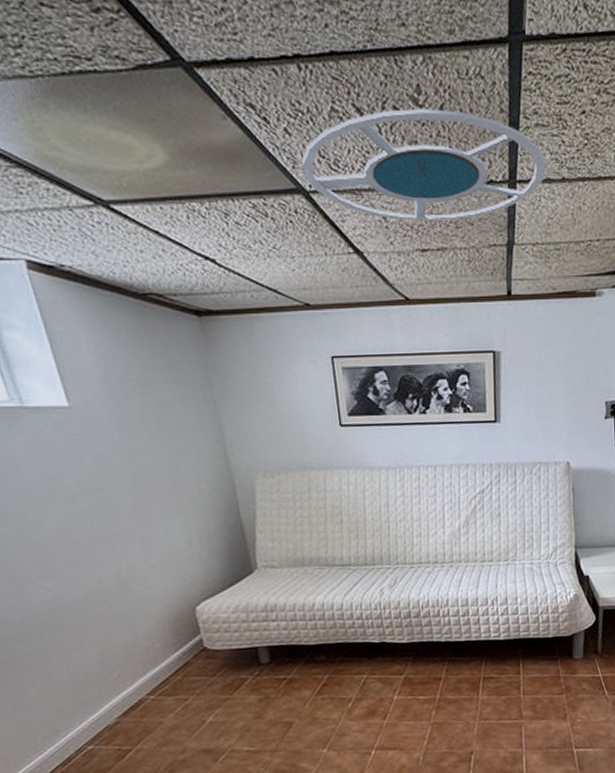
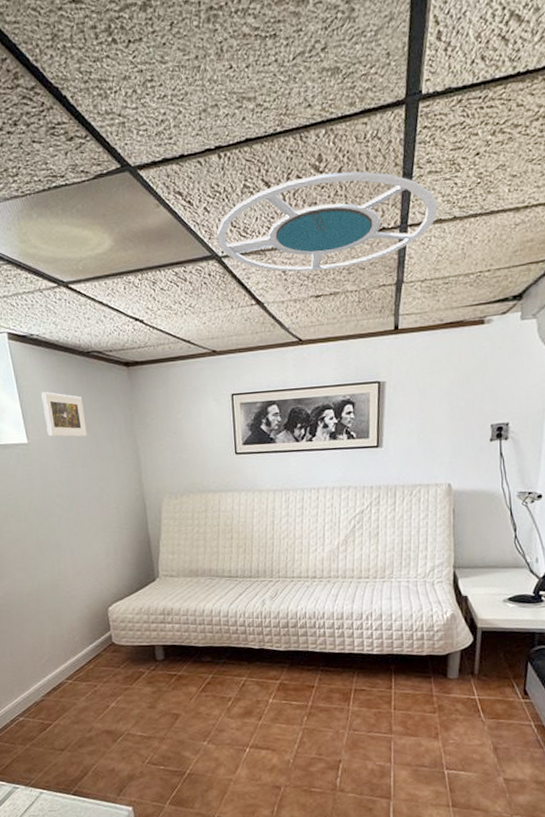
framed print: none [82,341,152,400] -> present [41,392,87,437]

